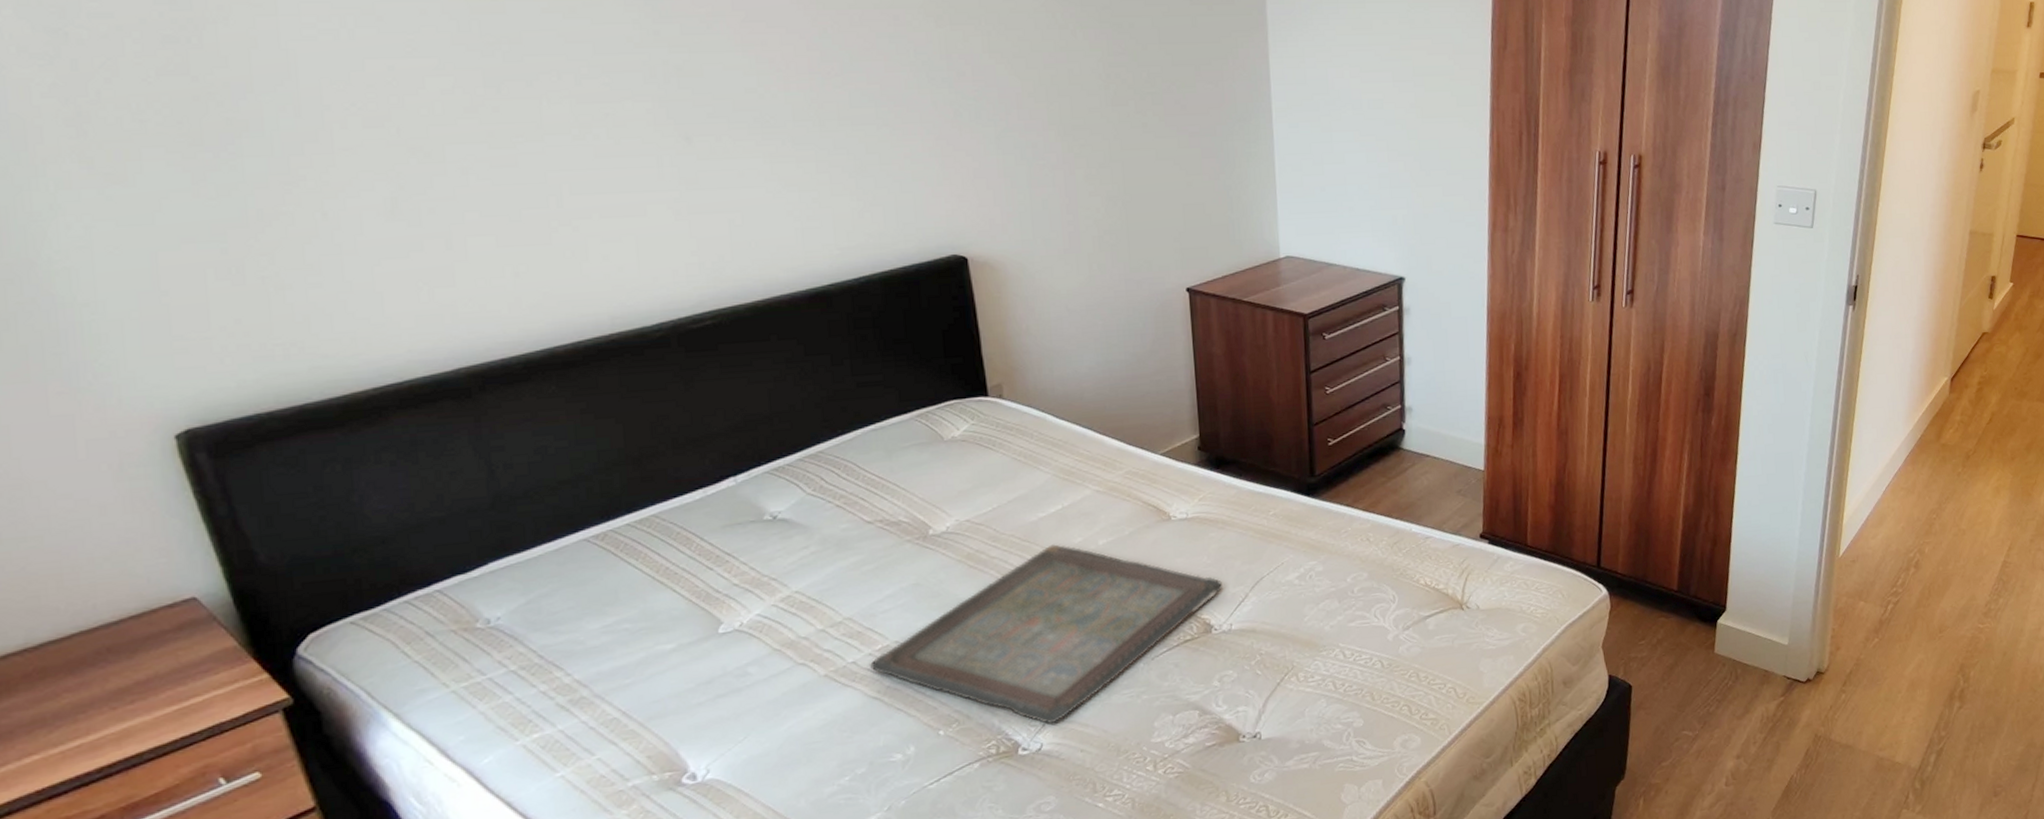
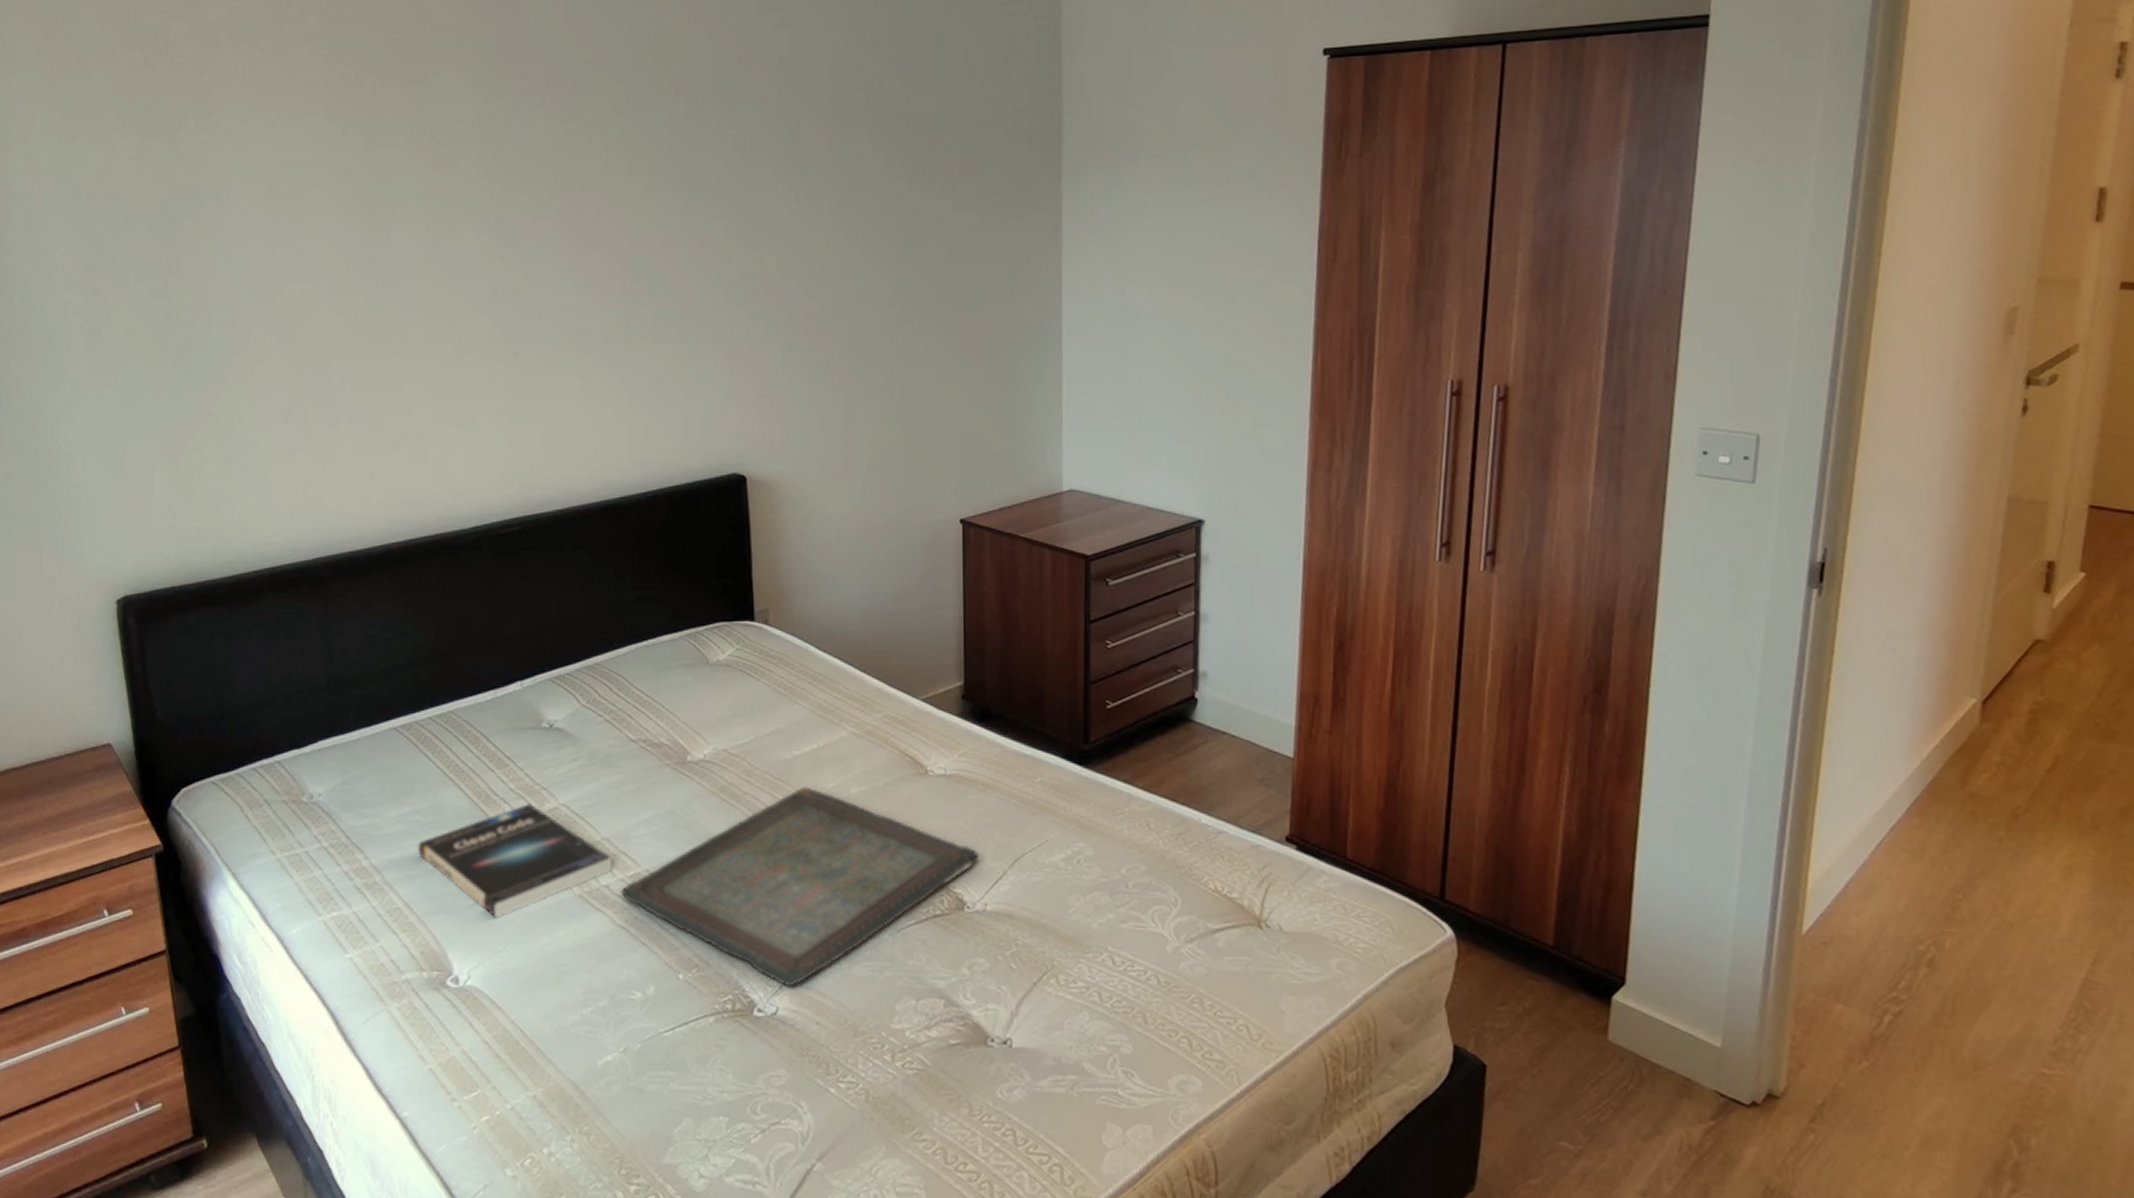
book: none [630,595,859,711] -> present [417,803,613,918]

